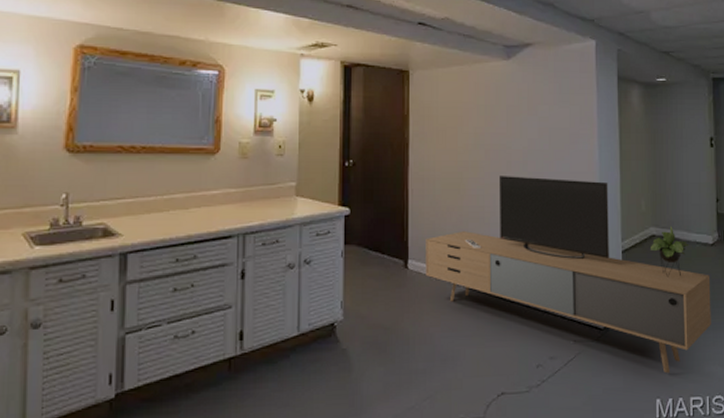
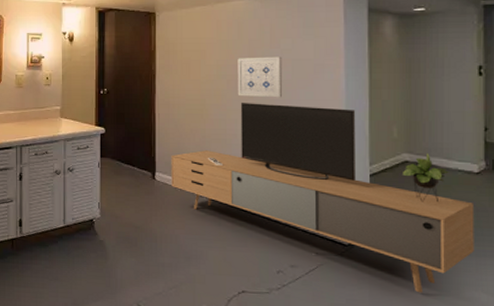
wall art: none [496,124,540,170] -> present [237,56,282,98]

